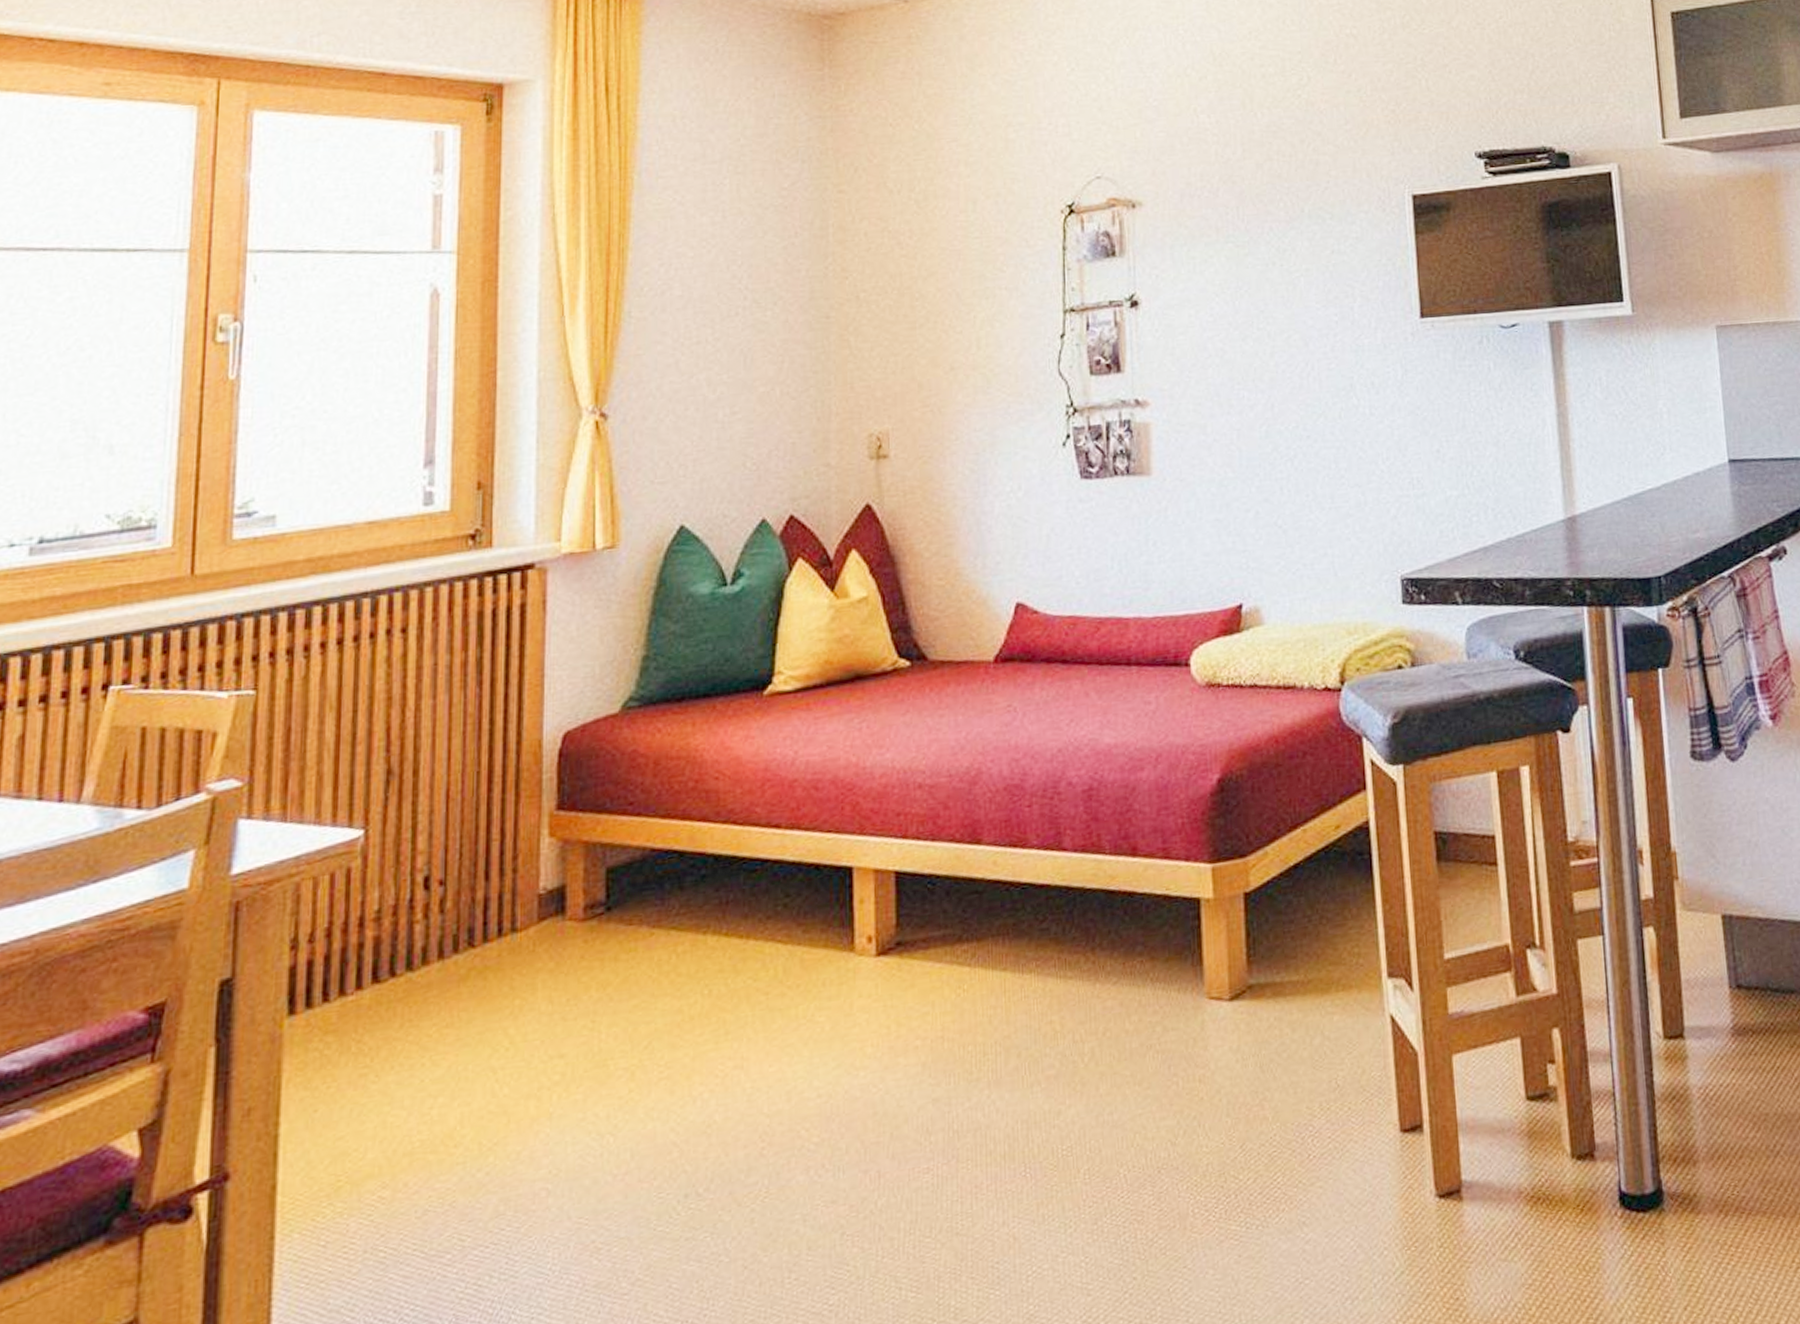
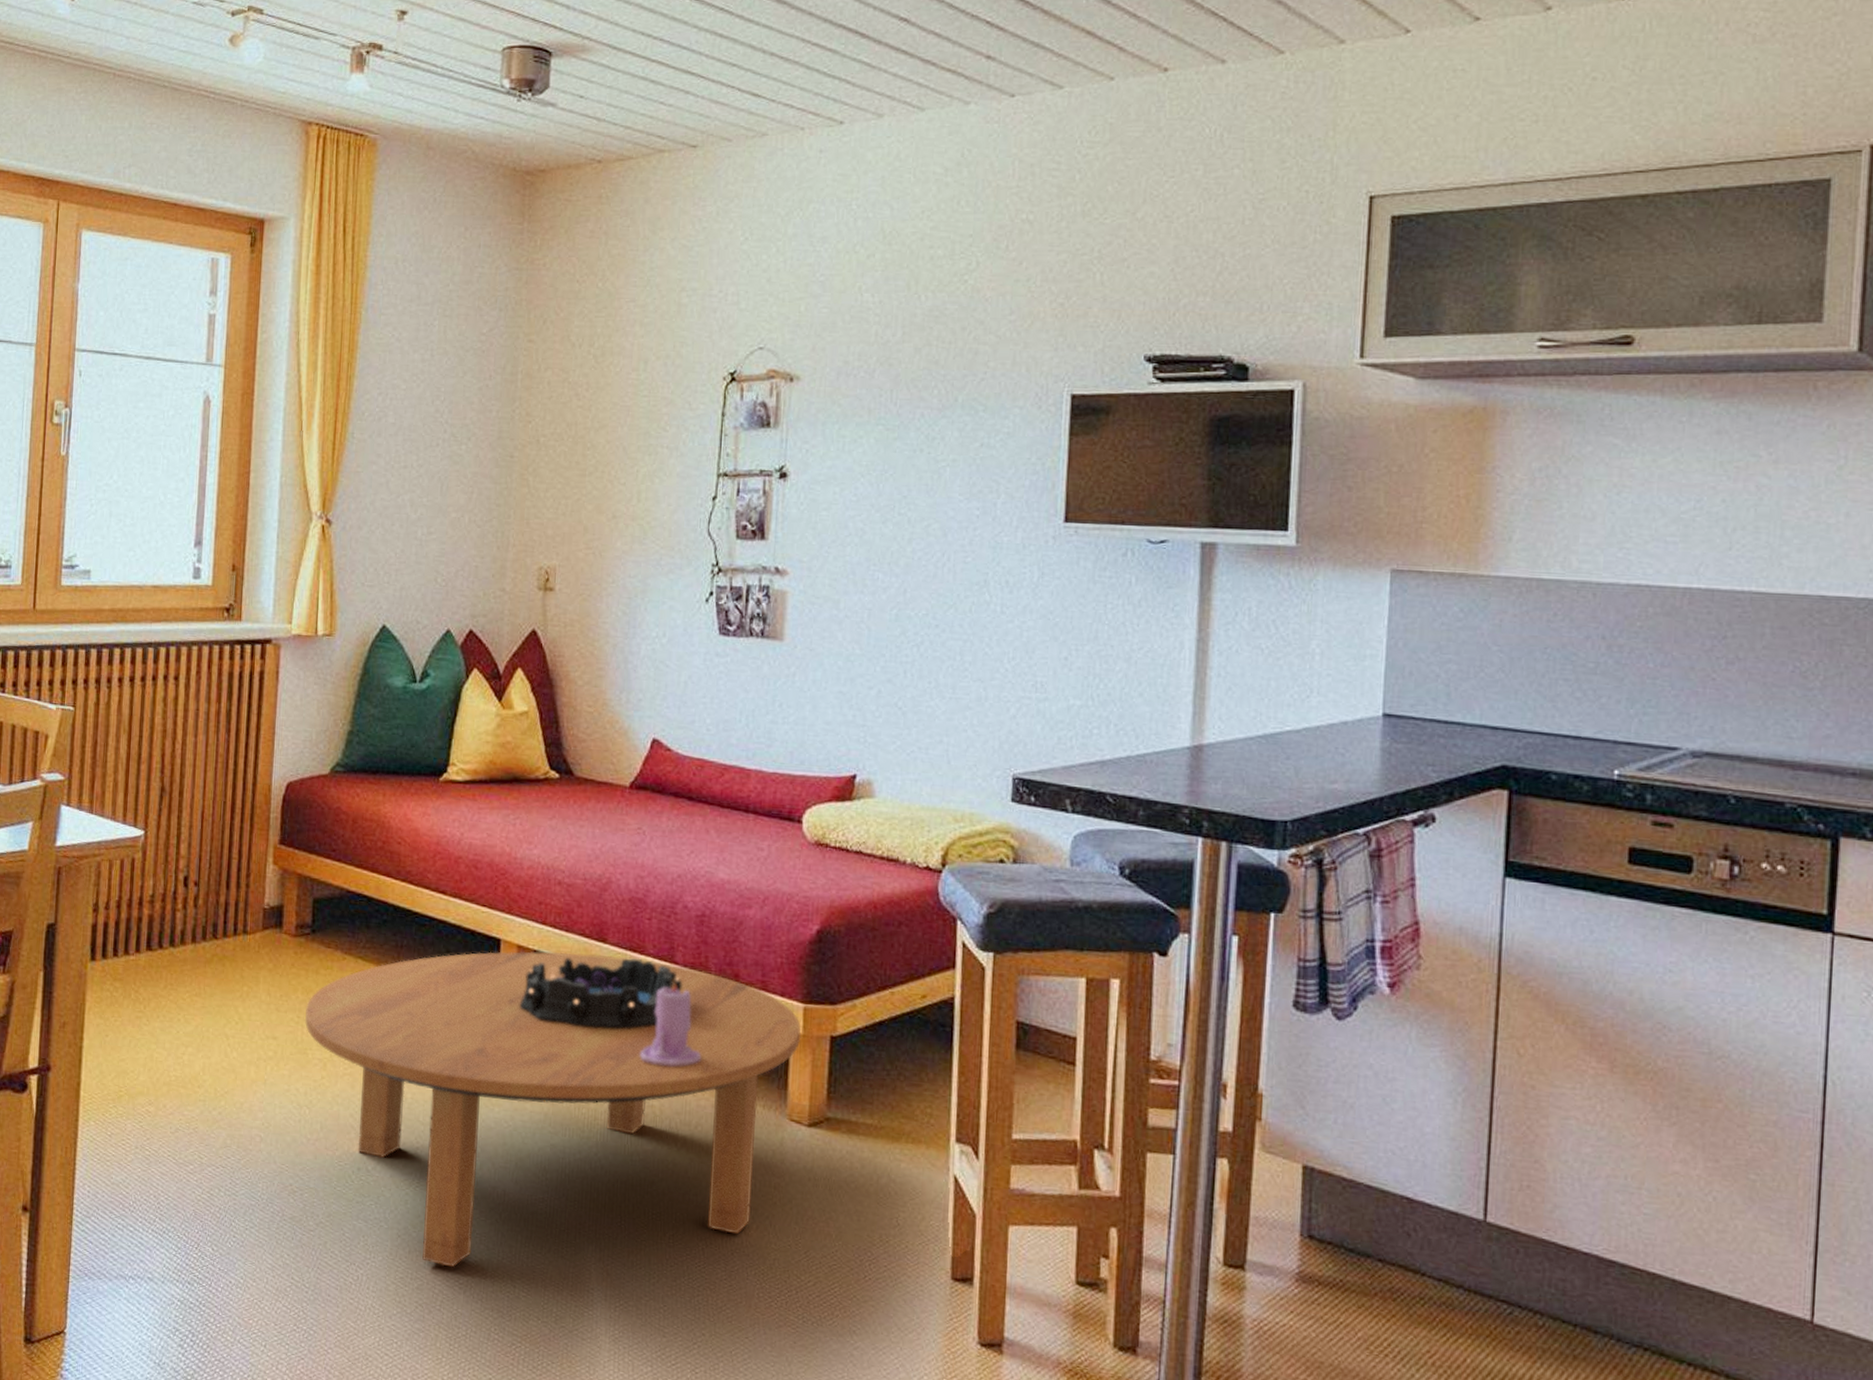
coffee table: none [601,851,1213,1290] -> present [304,951,802,1268]
decorative bowl: none [881,853,1074,954] -> present [519,957,682,1030]
candle: none [1032,867,1103,974] -> present [640,978,702,1067]

